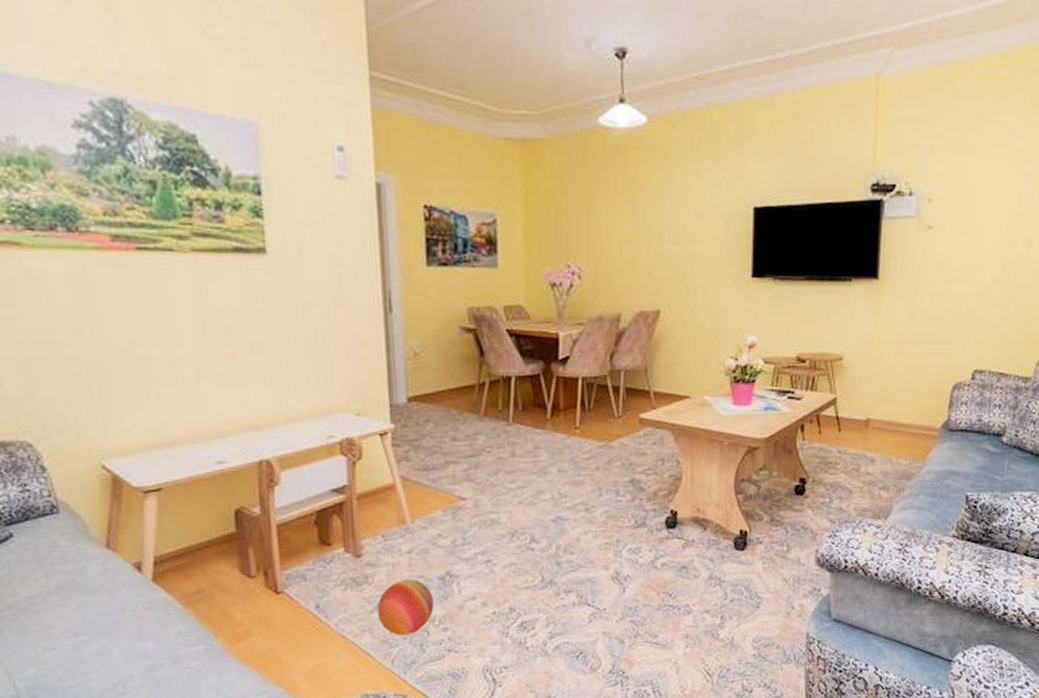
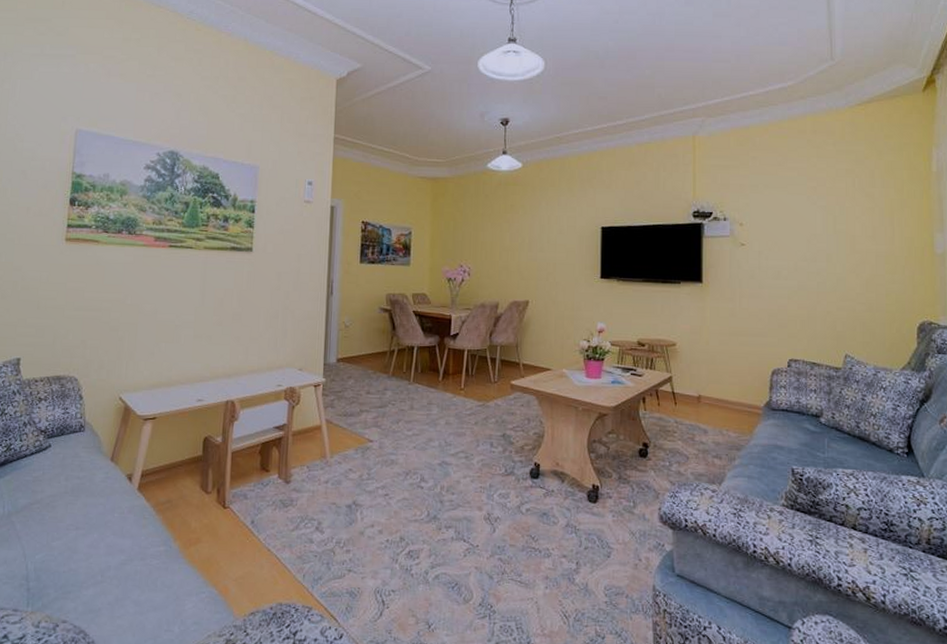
ball: present [377,578,434,635] -> none [297,504,341,553]

